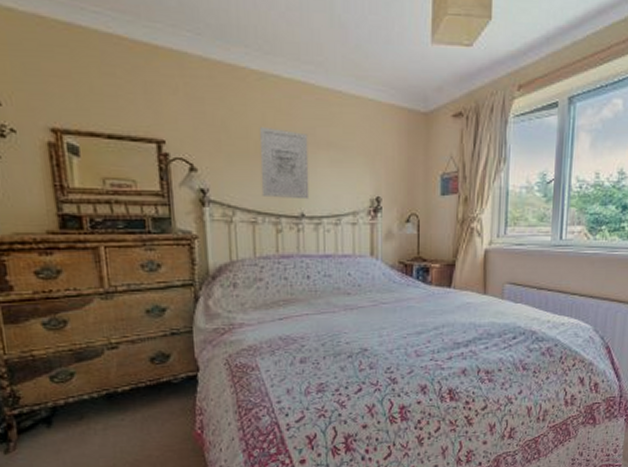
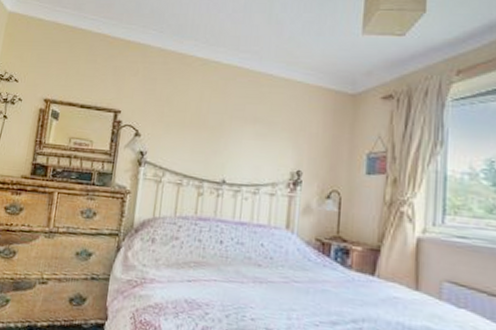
wall art: present [259,126,310,200] -> none [190,102,238,168]

